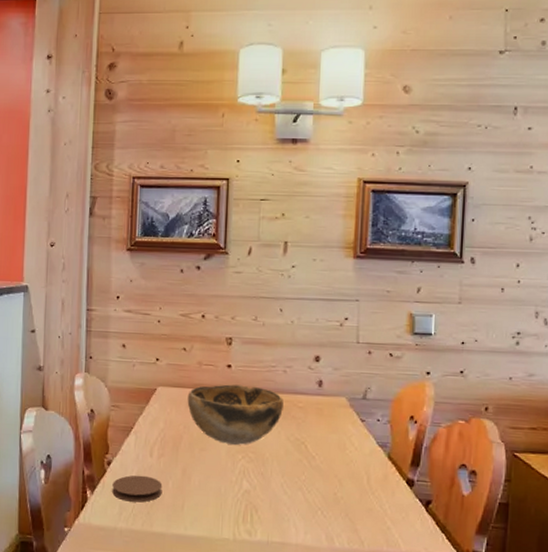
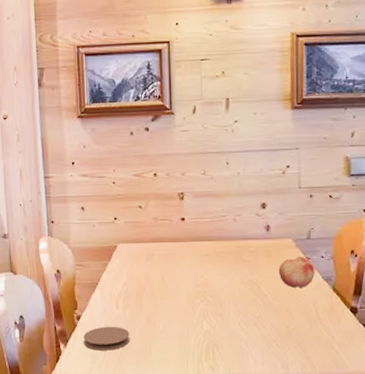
decorative bowl: present [187,384,284,445] -> none [146,235,235,291]
fruit: none [329,417,369,452] -> present [278,256,315,288]

